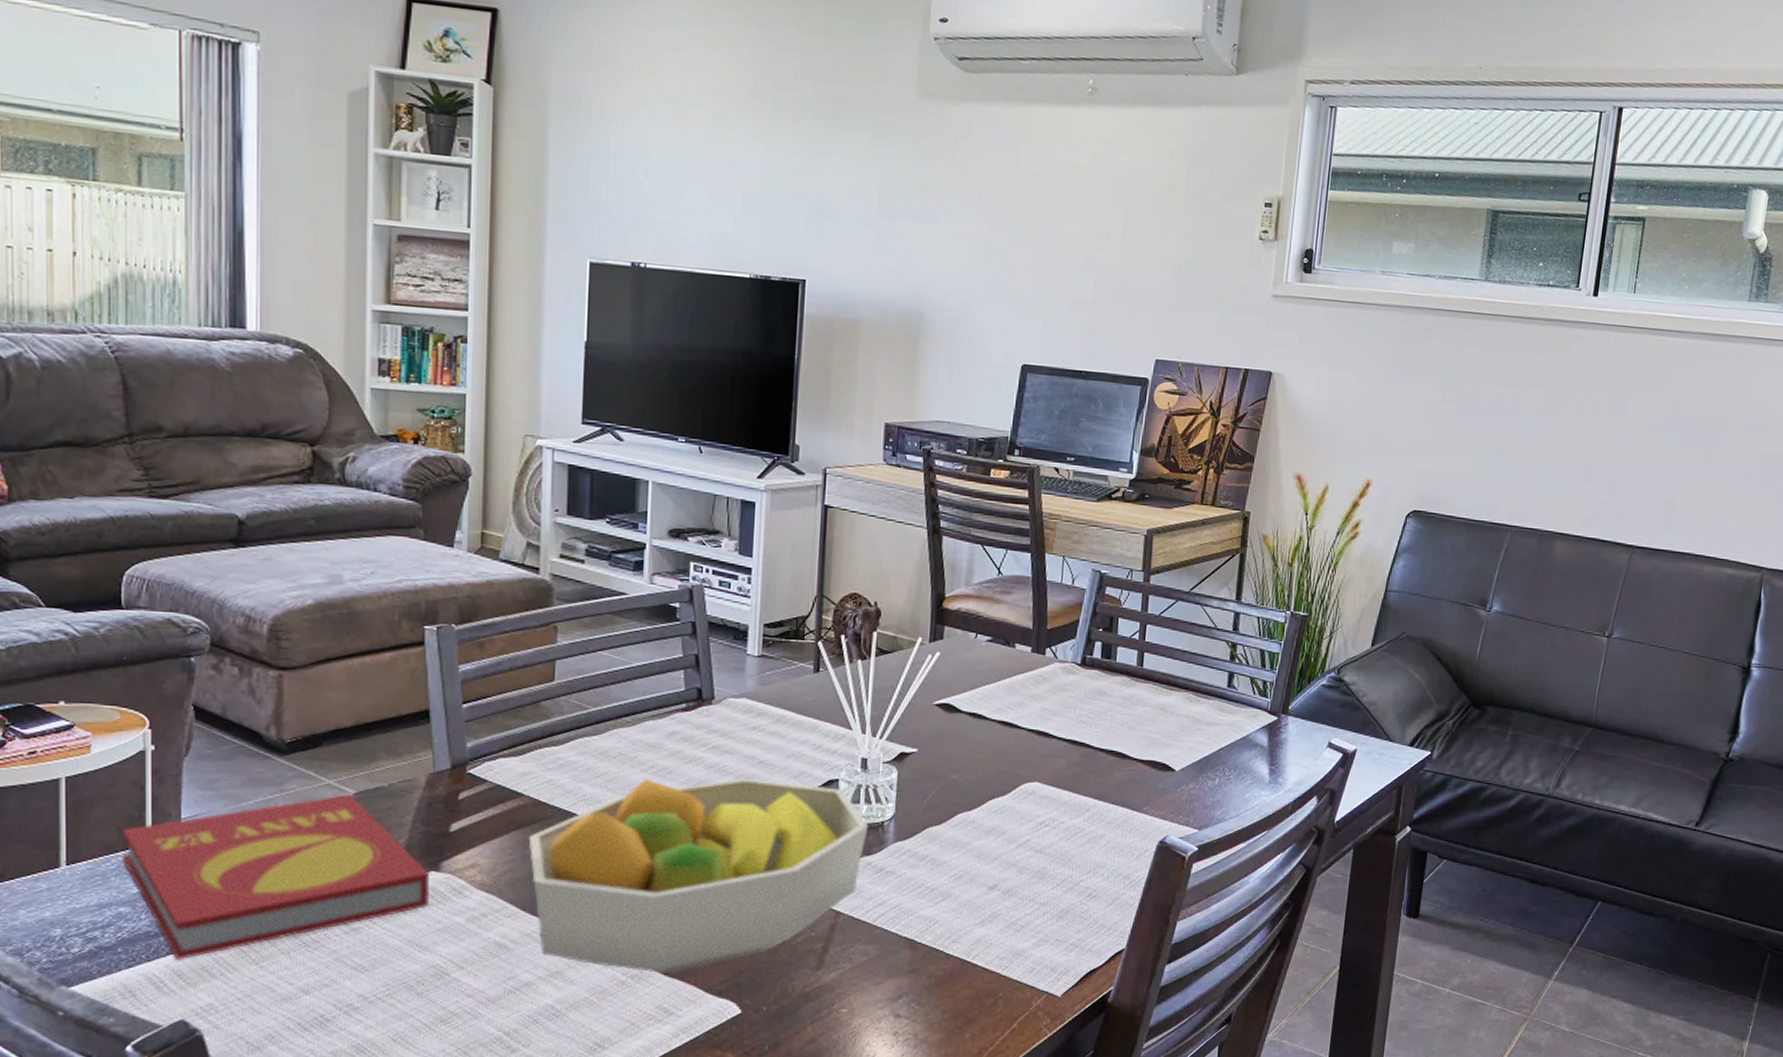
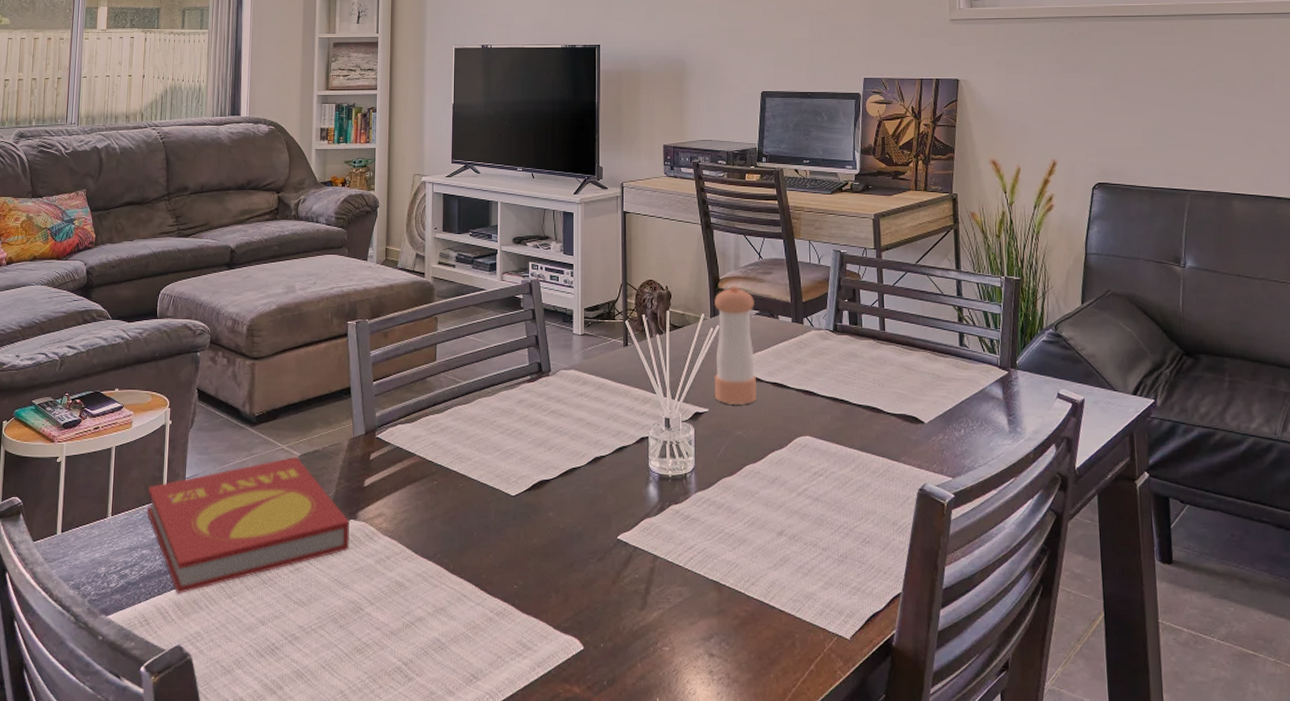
fruit bowl: present [528,777,869,974] -> none [419,437,675,612]
pepper shaker: none [927,605,987,746] -> present [714,285,756,406]

